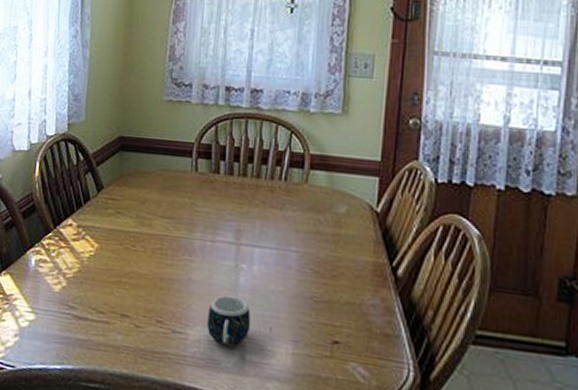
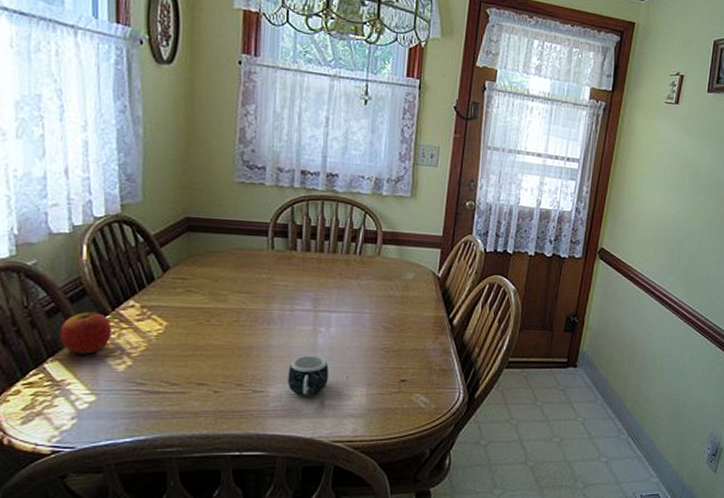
apple: none [12,227,53,271] -> present [59,311,112,354]

